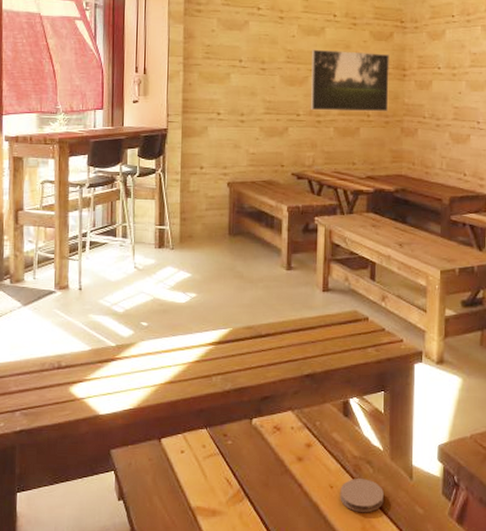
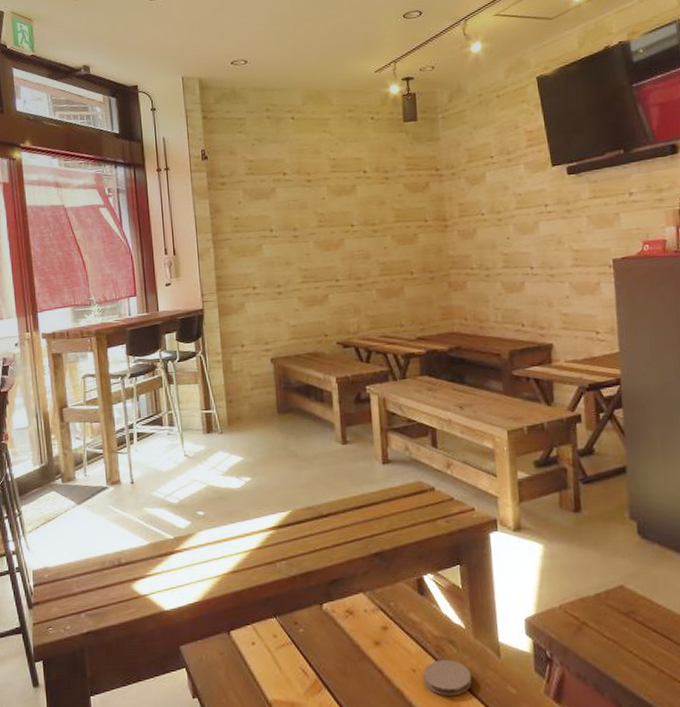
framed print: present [310,49,389,112] -> none [345,206,433,274]

